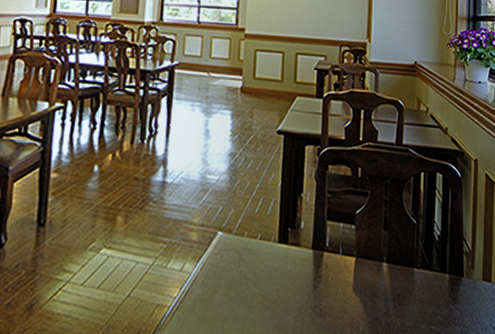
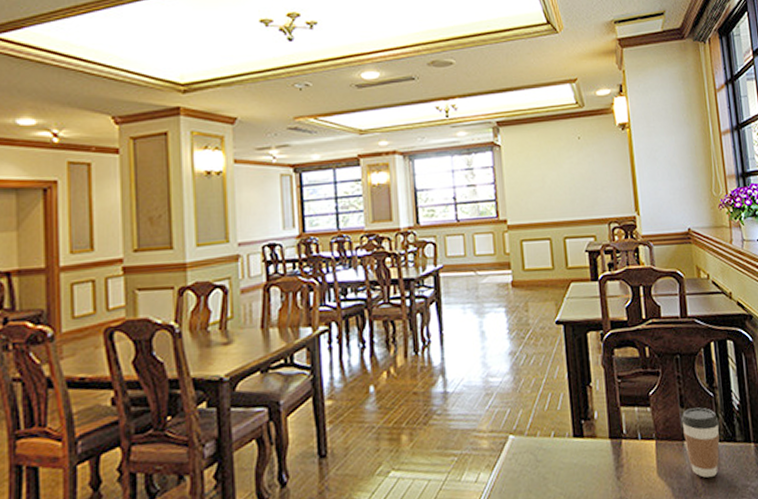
coffee cup: none [383,232,418,301] -> present [681,407,720,478]

